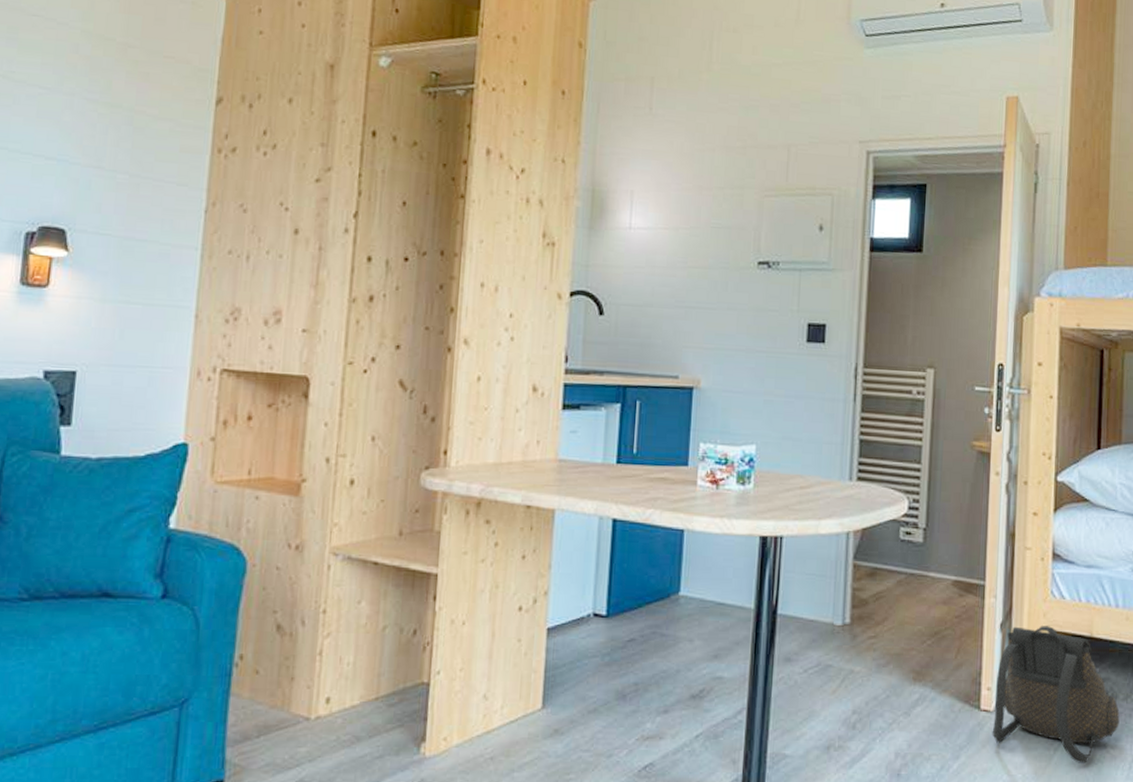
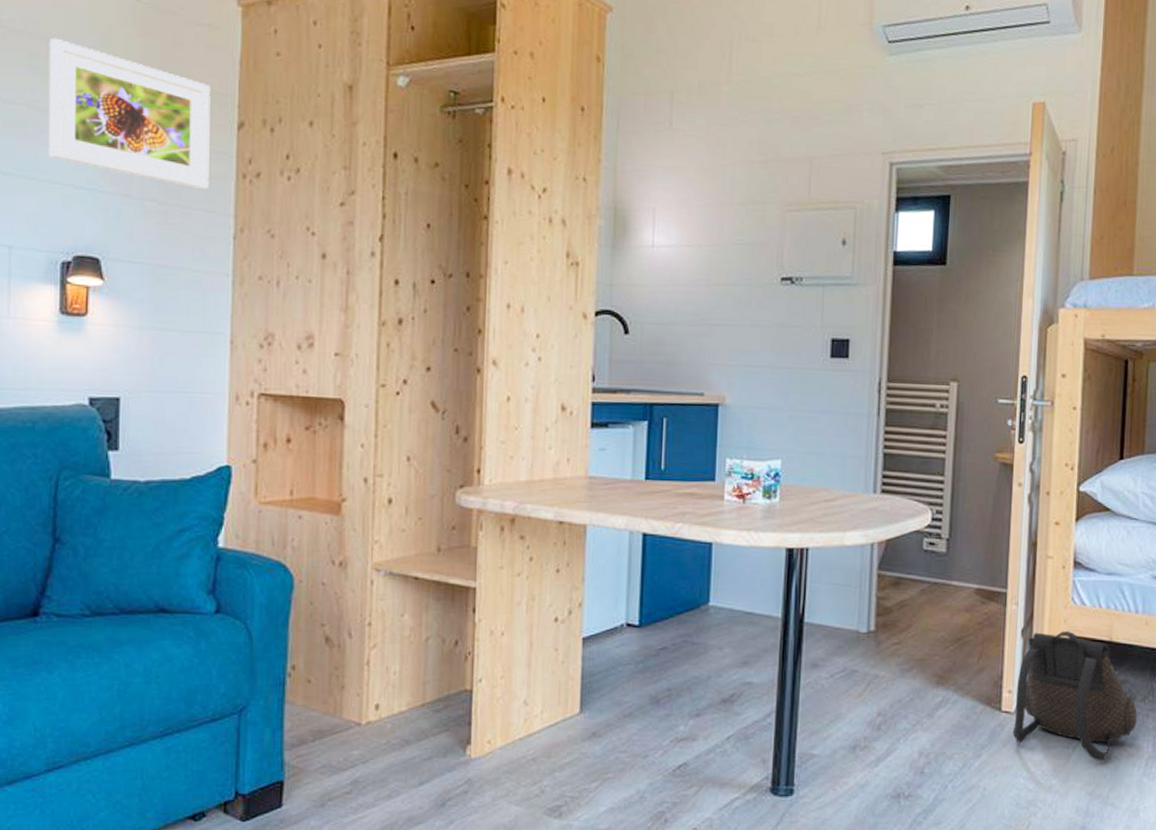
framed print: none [21,11,191,164] -> present [49,38,211,190]

